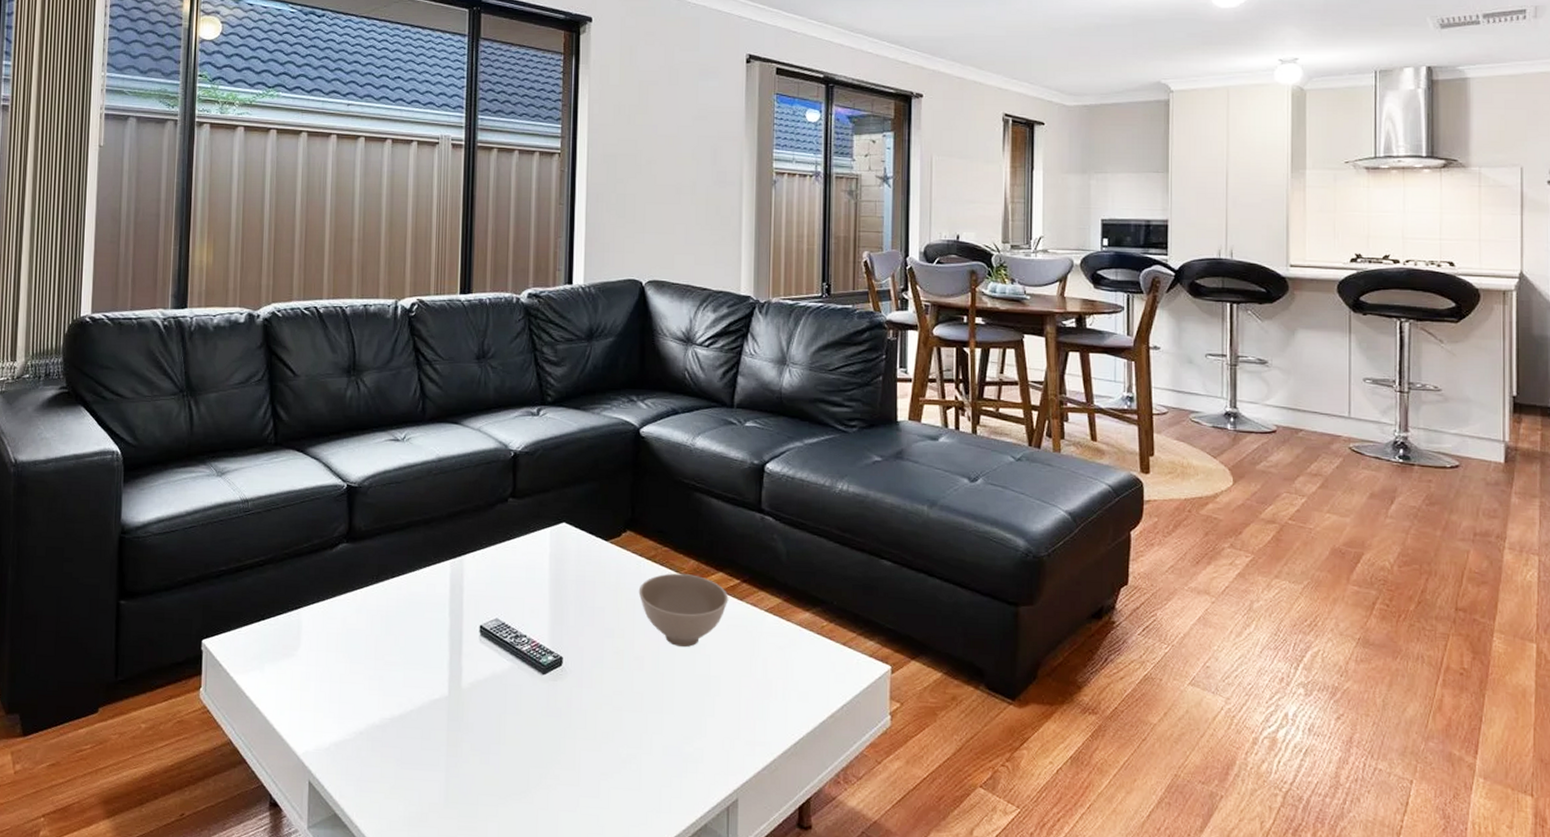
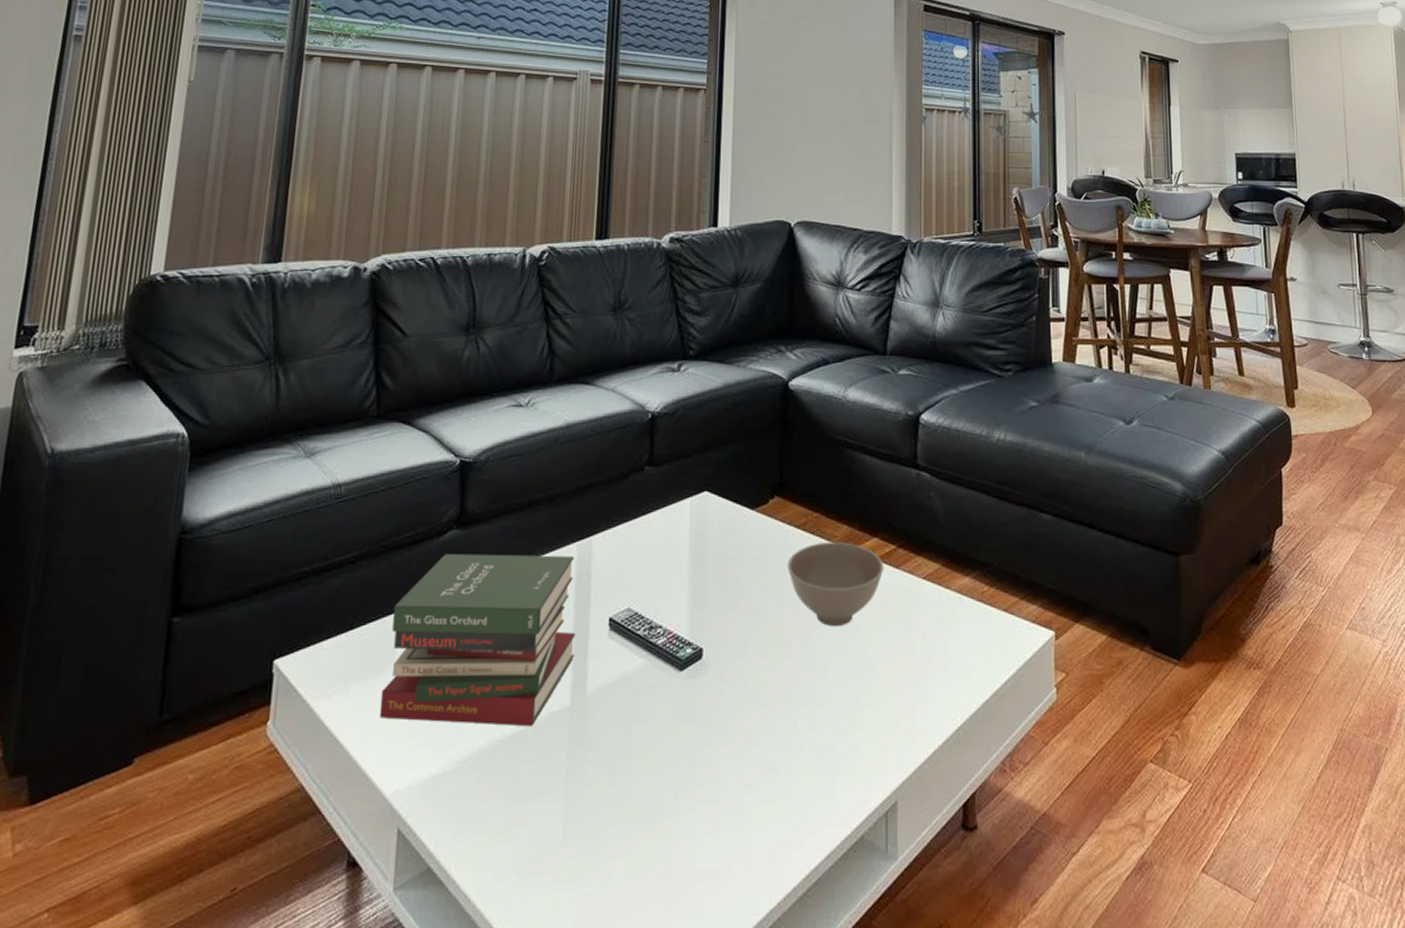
books: none [289,563,451,710] -> present [379,554,576,727]

